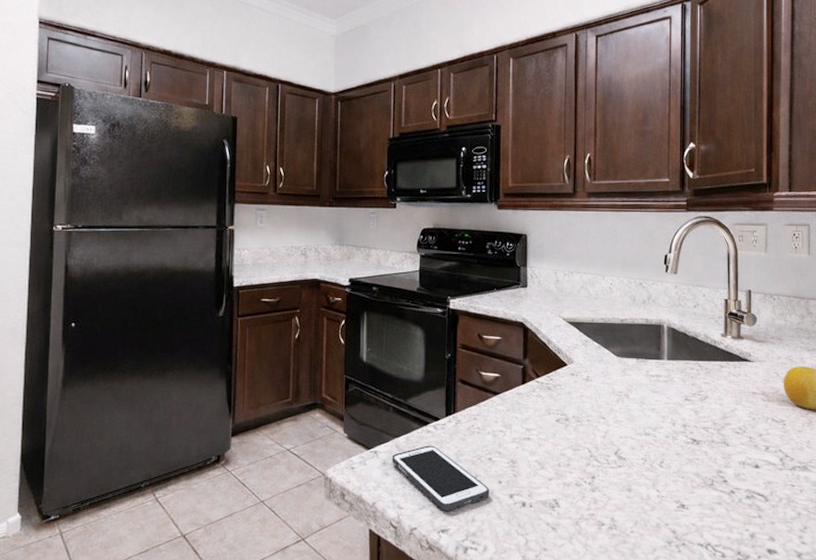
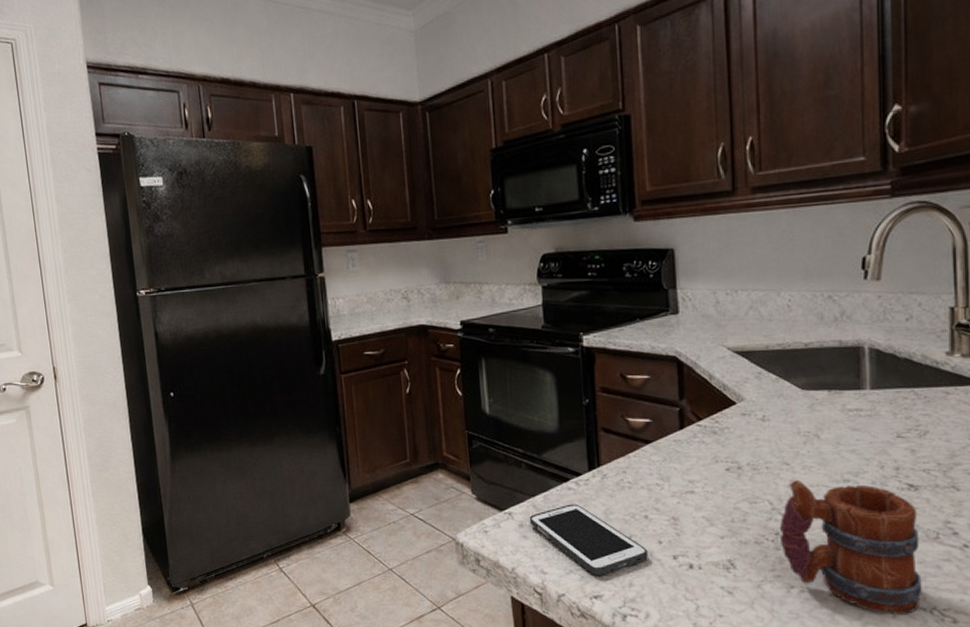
mug: none [595,431,700,549] -> present [779,479,922,614]

